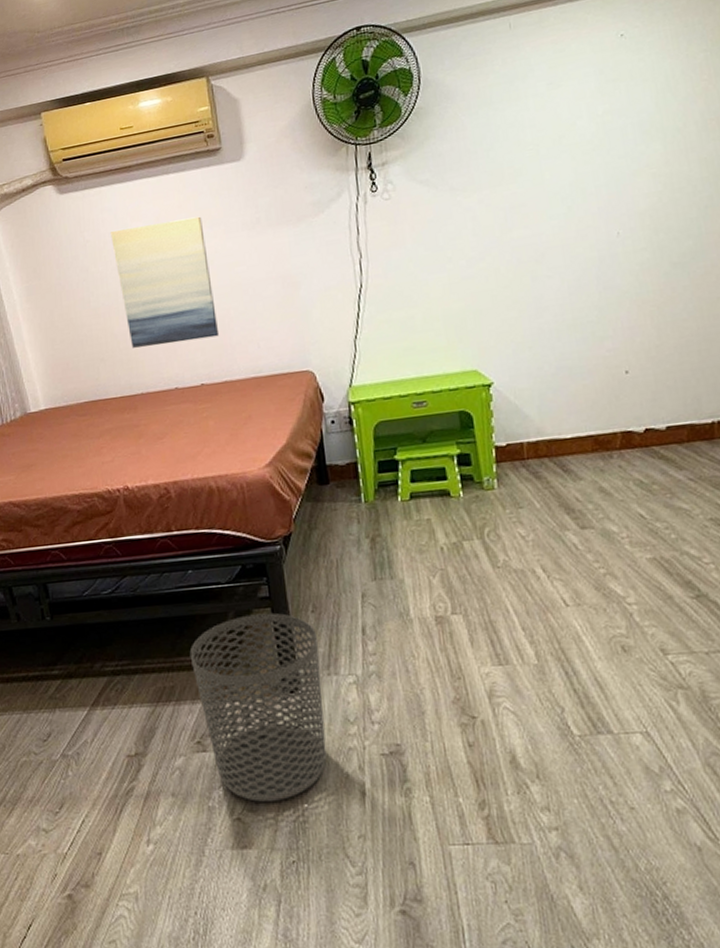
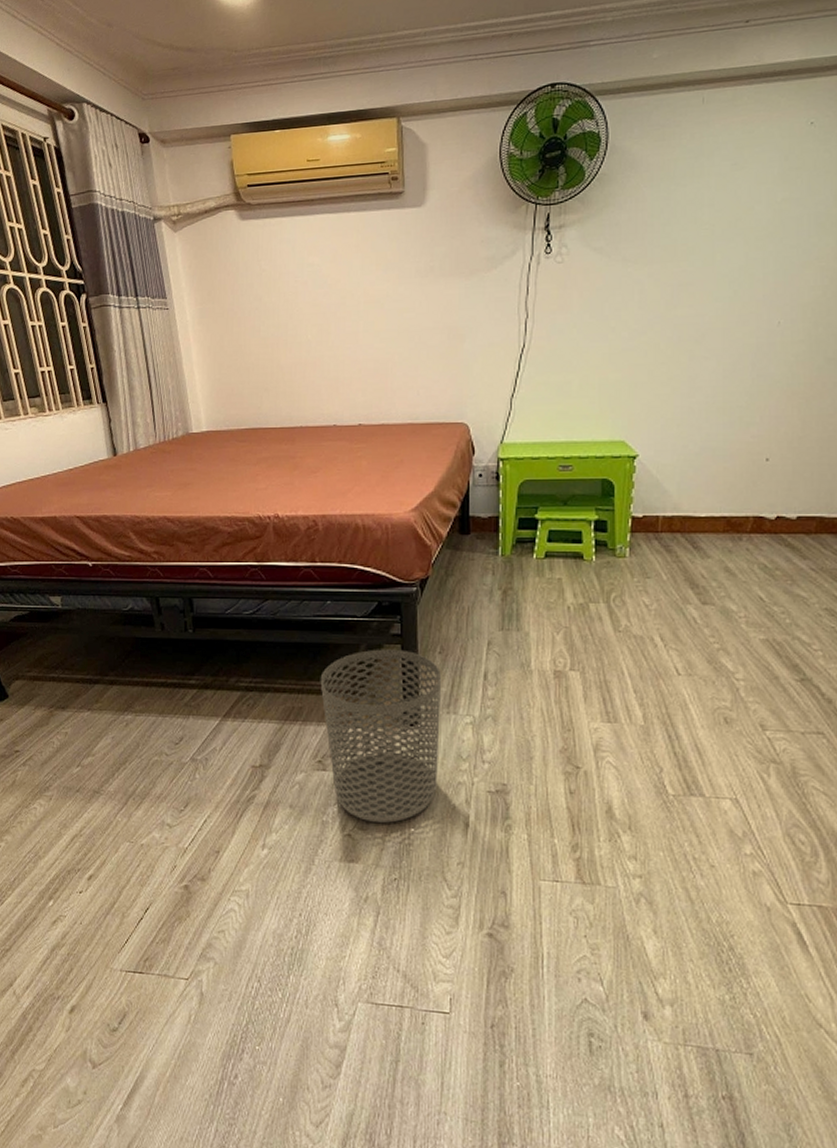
wall art: present [111,216,220,348] -> none [287,258,382,382]

